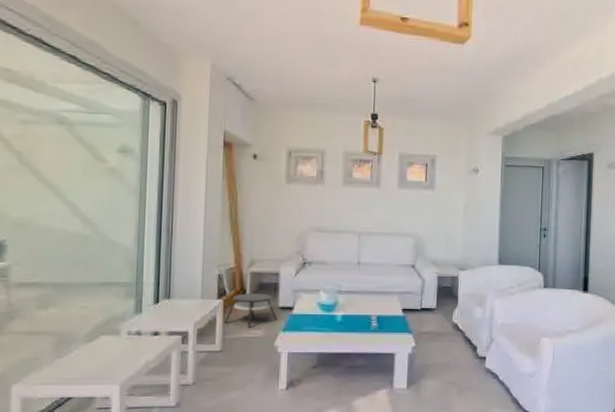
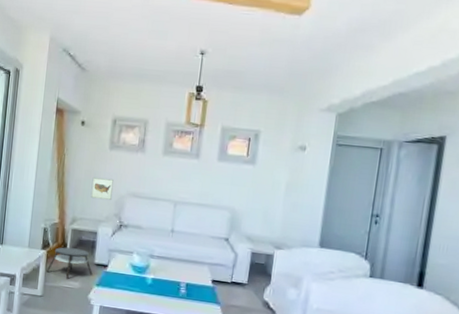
wall art: none [269,213,293,238] -> present [90,176,114,201]

